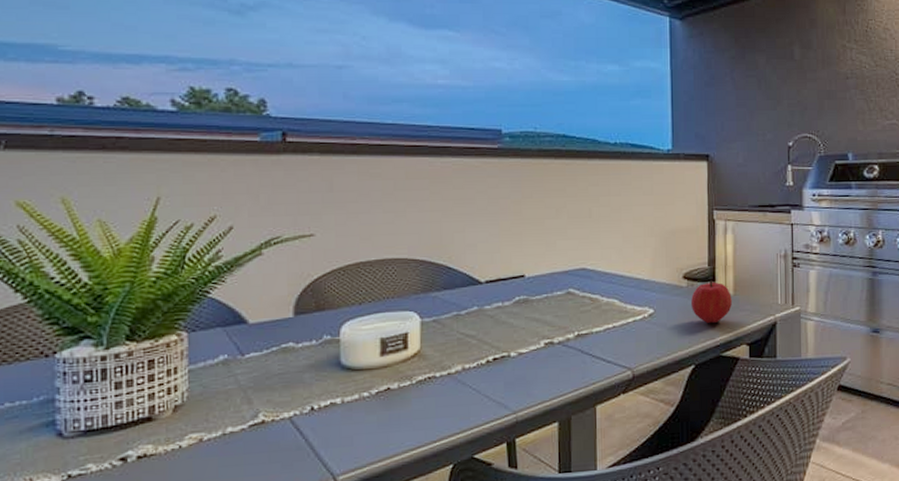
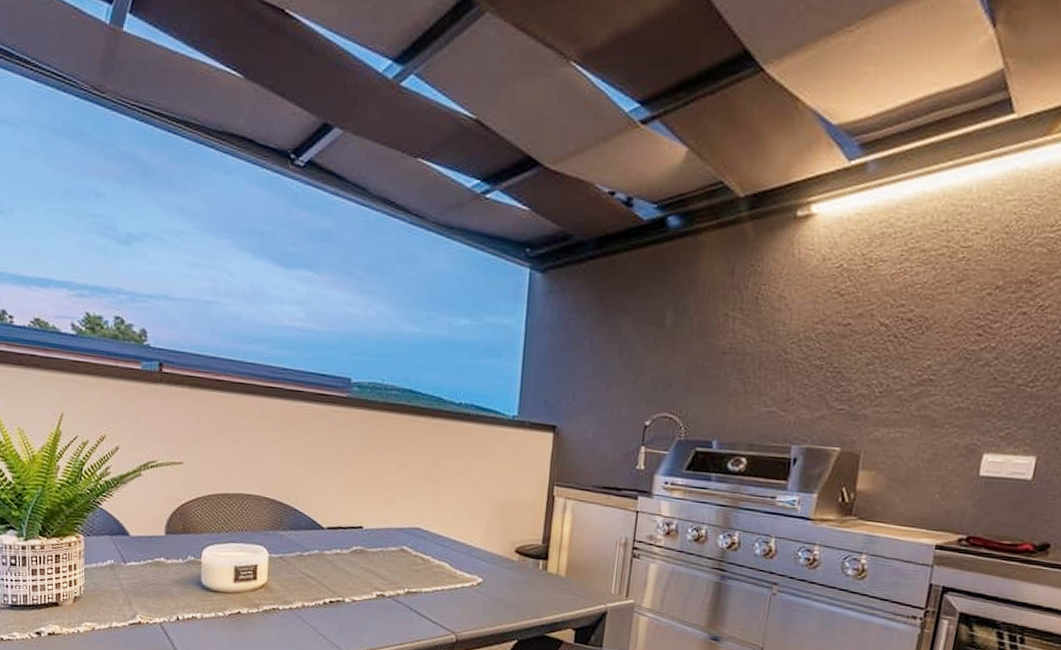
fruit: present [691,280,732,323] -> none [520,558,563,602]

